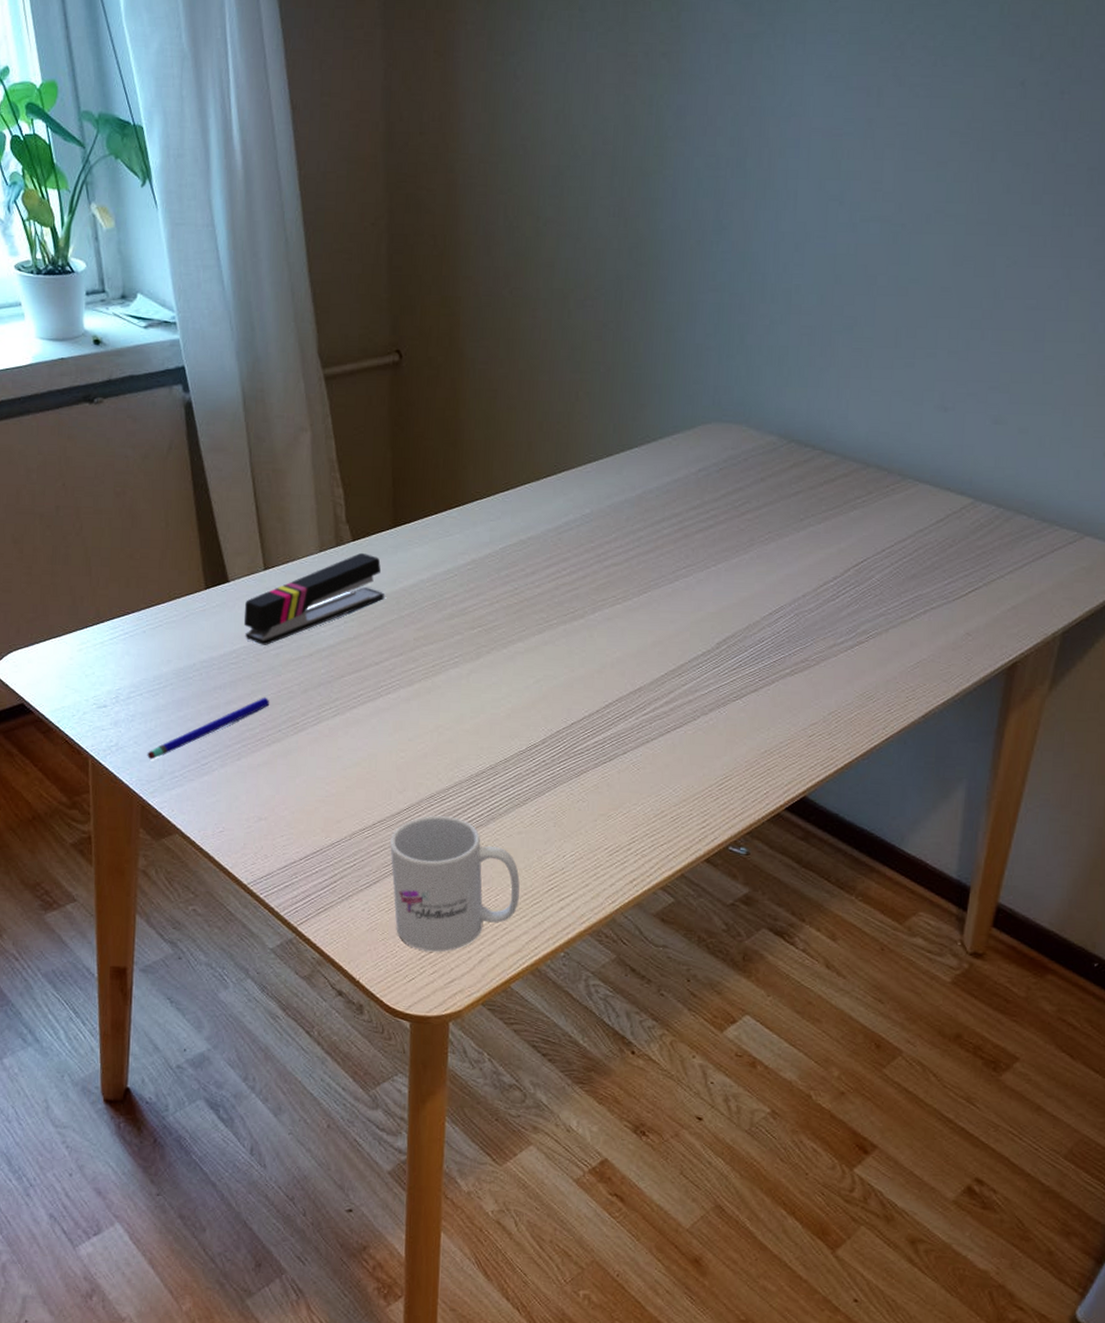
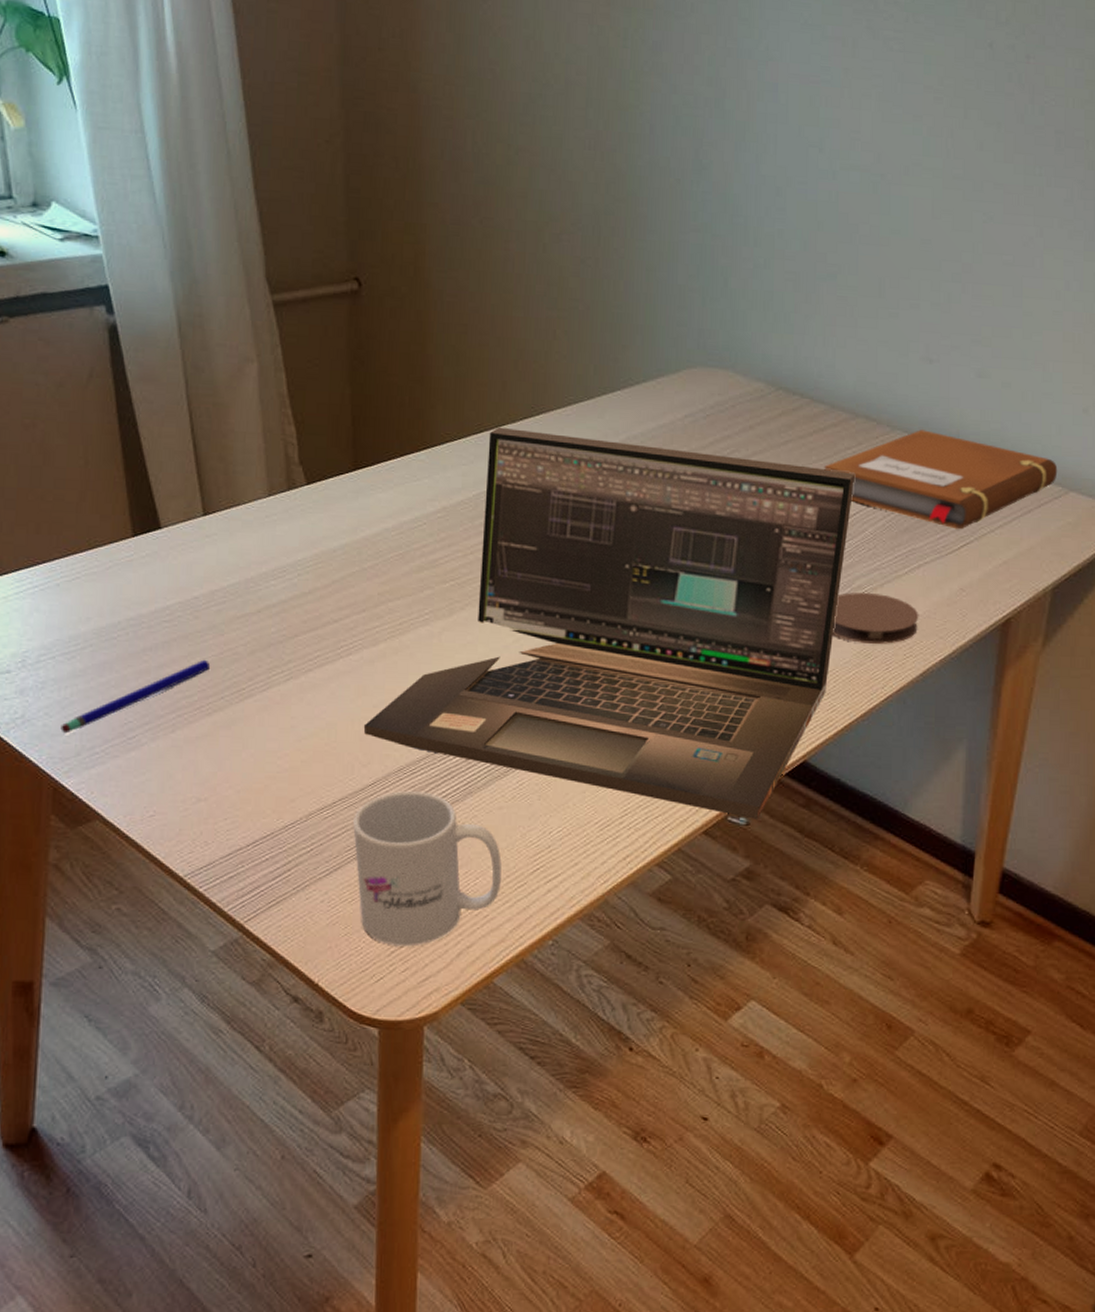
stapler: present [244,552,384,645] -> none [180,497,344,601]
laptop: none [400,484,865,851] -> present [363,427,856,820]
notebook: none [833,478,1074,576] -> present [824,430,1058,530]
coaster: none [836,636,923,687] -> present [833,592,919,644]

